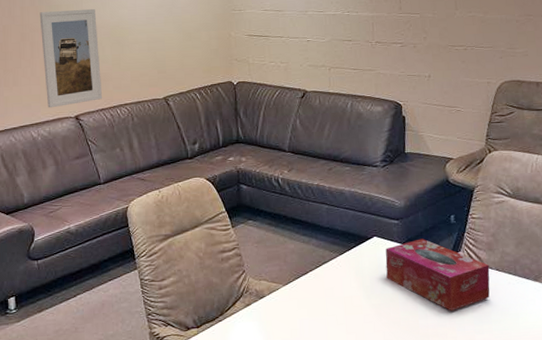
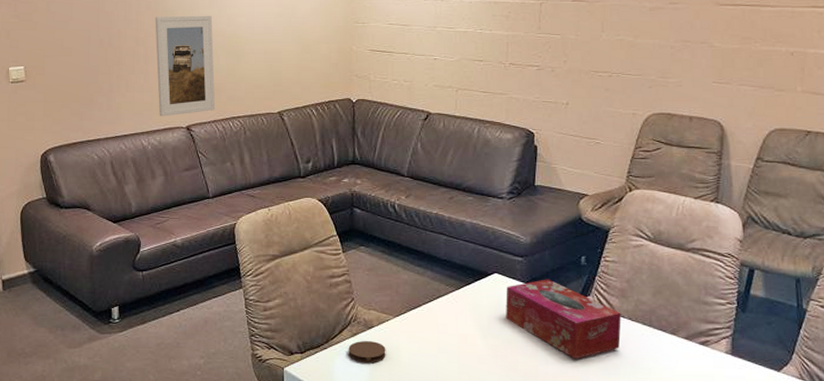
coaster: none [242,310,278,331] -> present [348,341,386,362]

